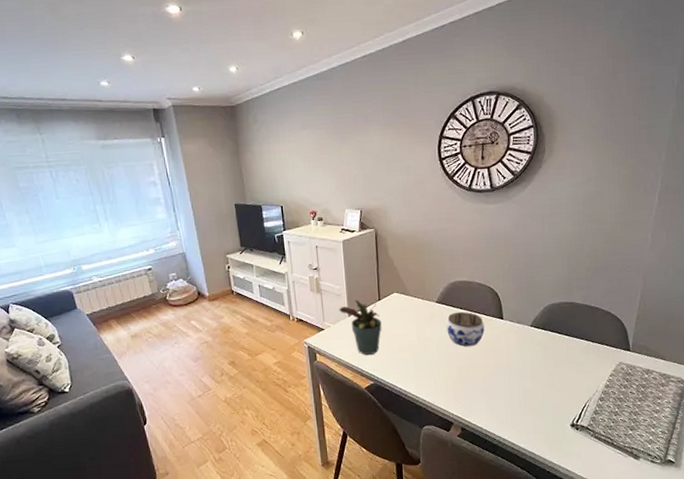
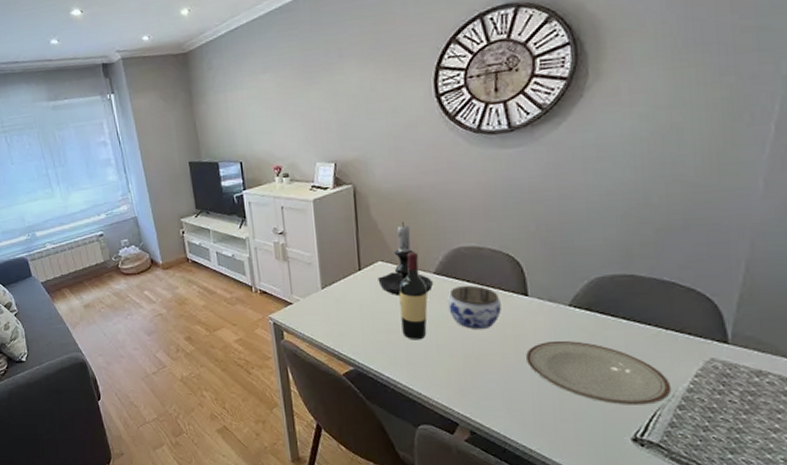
potted plant: present [339,300,382,355] -> none [310,269,364,335]
candle holder: none [393,261,435,322] -> present [378,222,433,297]
wine bottle: none [409,285,431,357] -> present [398,252,428,340]
plate: none [501,353,596,400] -> present [526,340,672,405]

